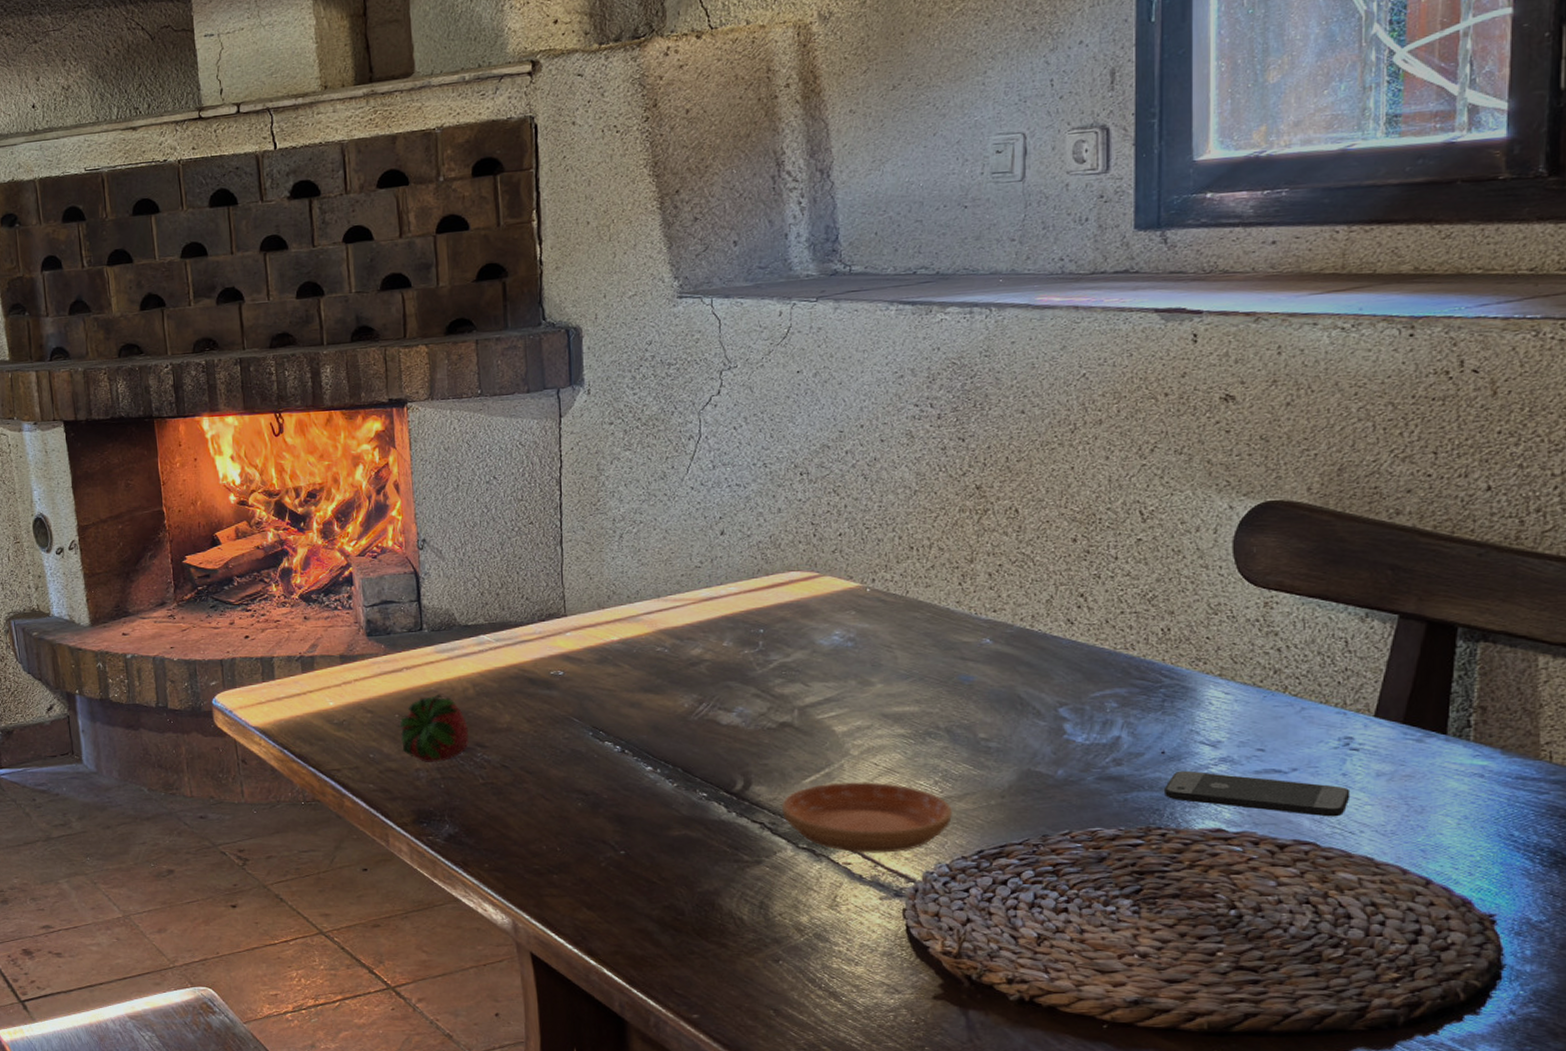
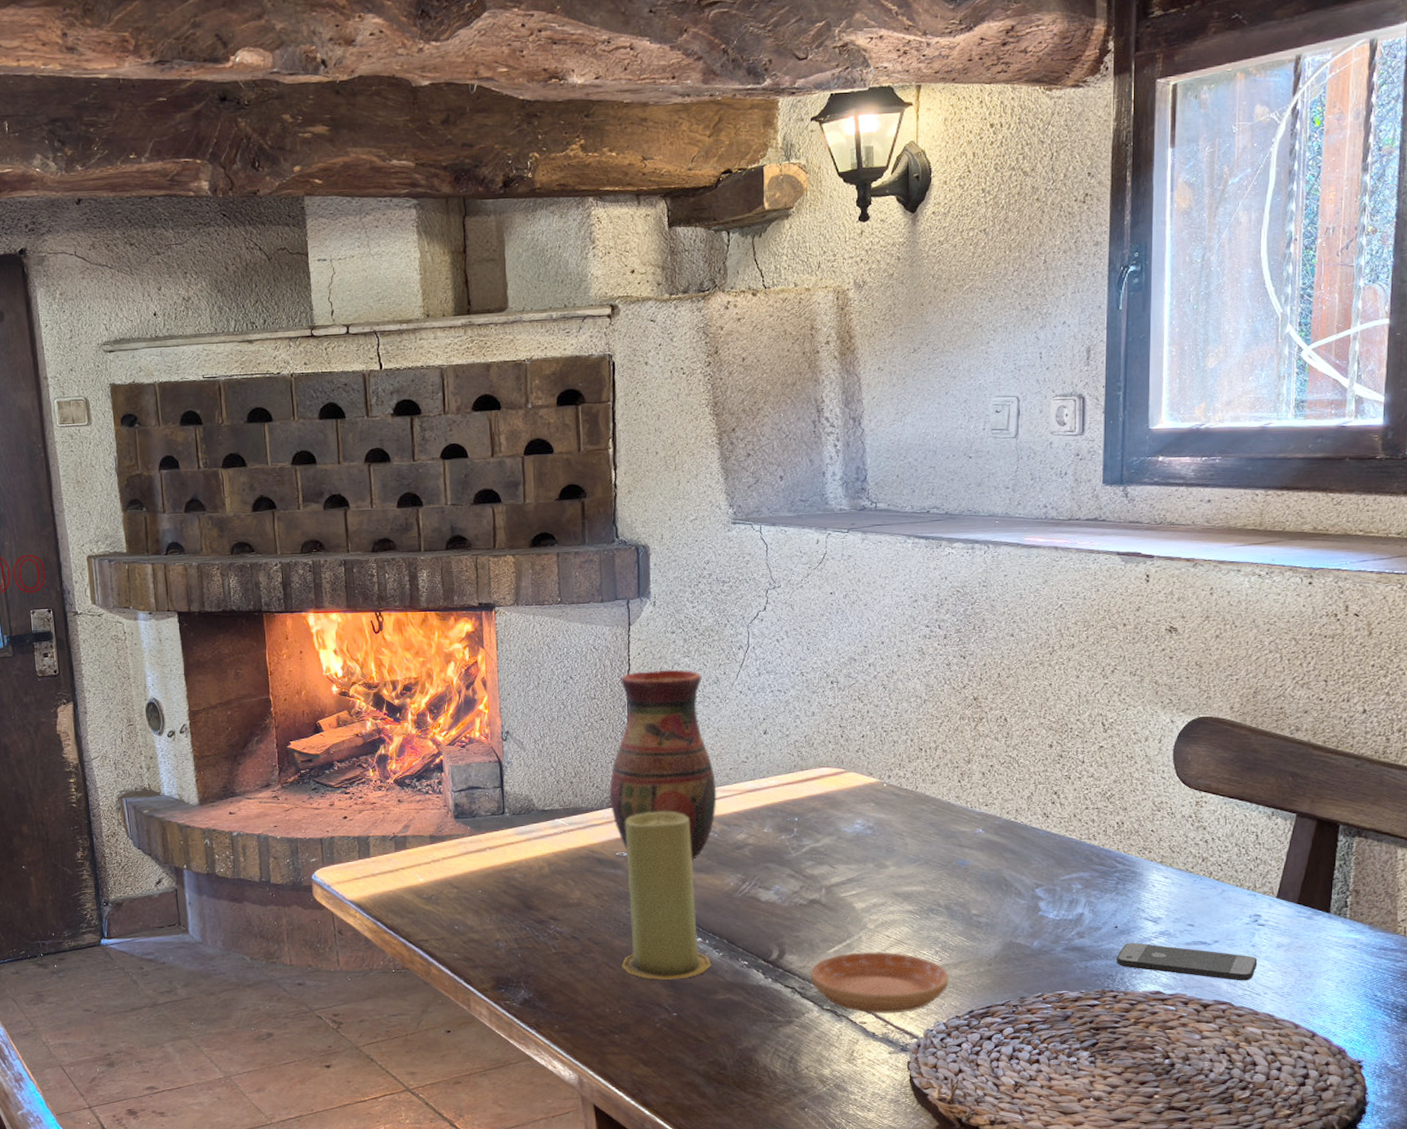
fruit: present [399,694,469,762] -> none [482,872,544,934]
vase: none [541,464,667,678] -> present [609,669,717,860]
candle: none [559,624,664,813] -> present [621,811,711,980]

